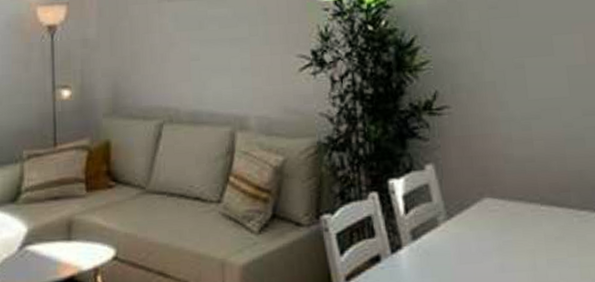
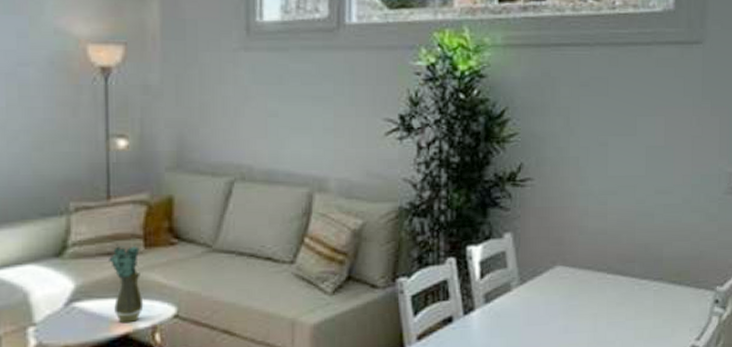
vase: none [56,188,87,266] -> present [109,243,144,324]

